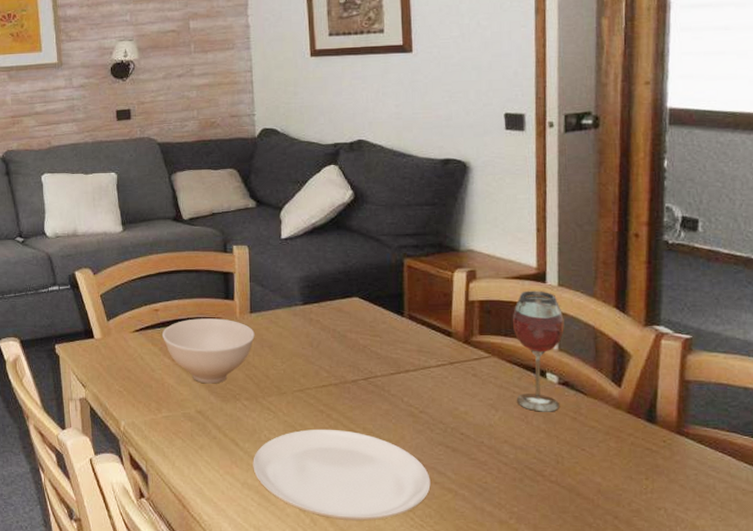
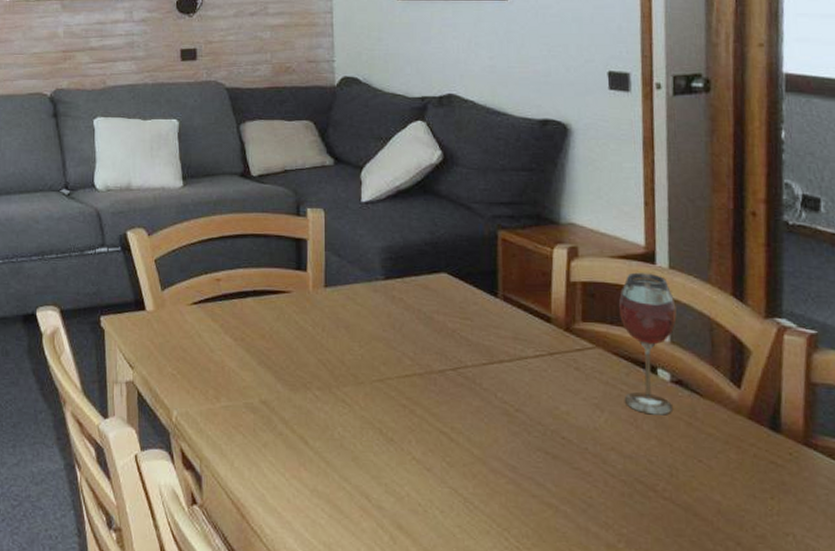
bowl: present [161,318,255,384] -> none [223,291,329,369]
plate: present [253,429,431,521] -> none [324,427,528,540]

